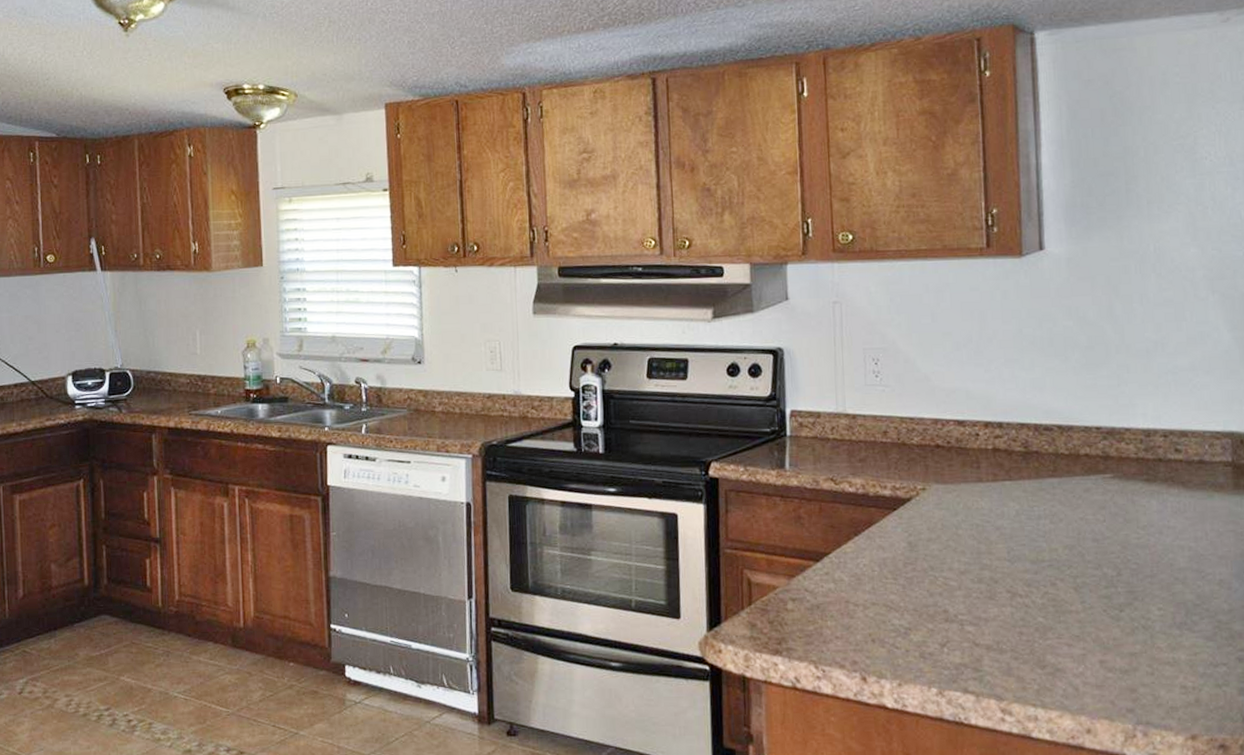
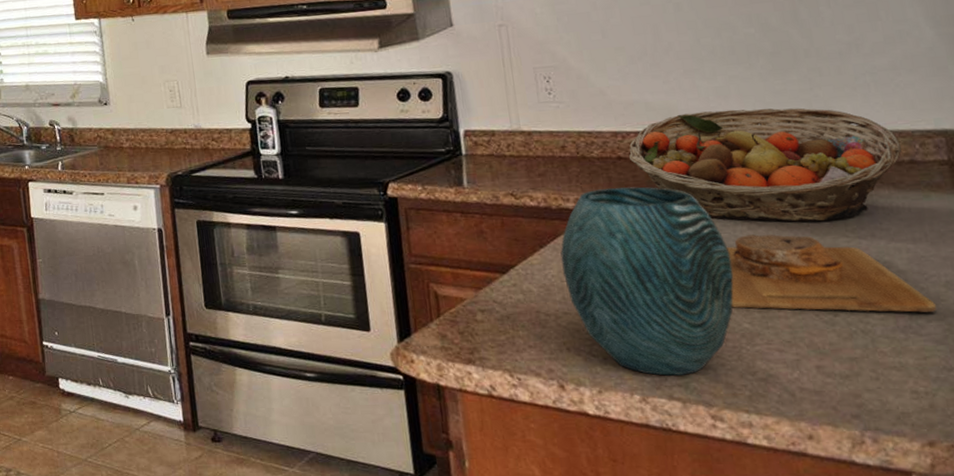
vase: none [873,476,1033,669] -> present [560,187,734,376]
fruit basket: none [946,402,1194,518] -> present [628,108,902,222]
cutting board: none [1028,528,1210,609] -> present [726,234,937,312]

